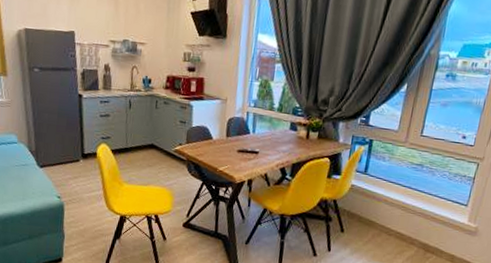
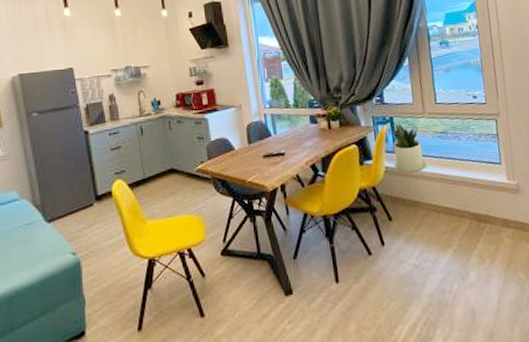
planter: none [360,146,395,197] -> present [393,122,427,174]

